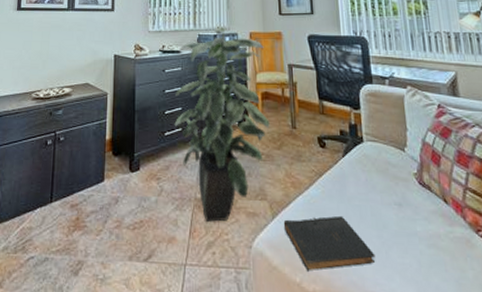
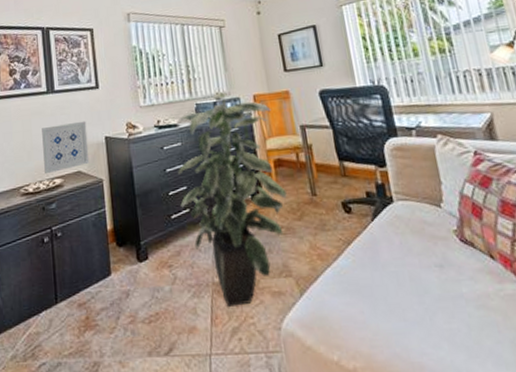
wall art: none [56,38,99,83] -> present [42,121,90,175]
book: present [283,215,376,271] -> none [313,284,419,348]

